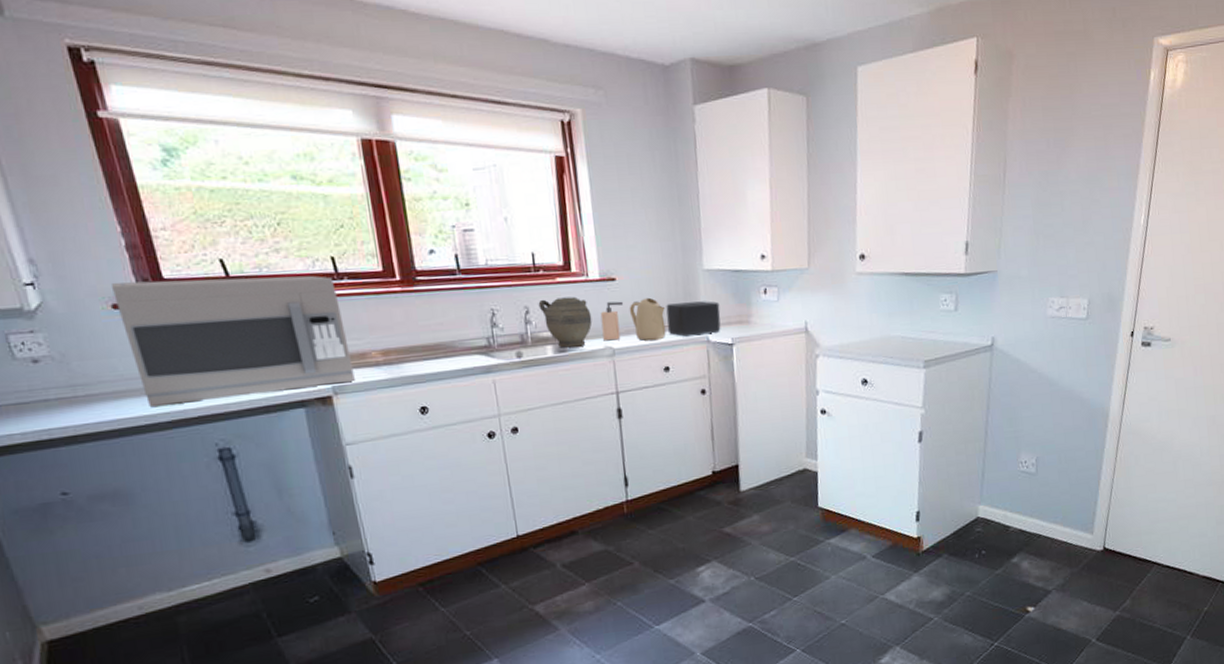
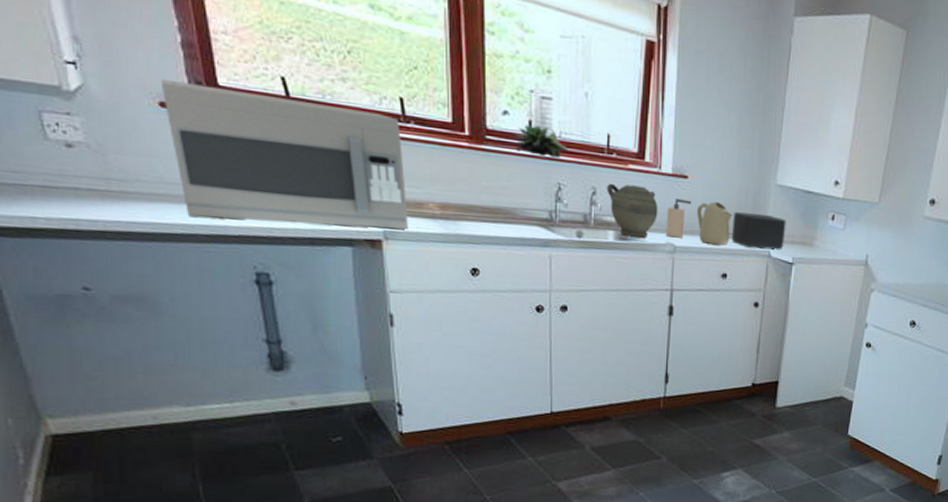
succulent plant: none [442,257,498,287] -> present [514,125,570,159]

